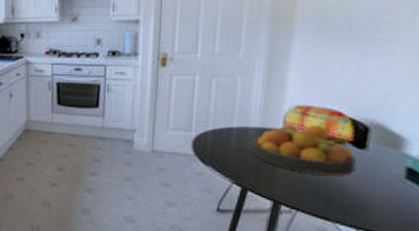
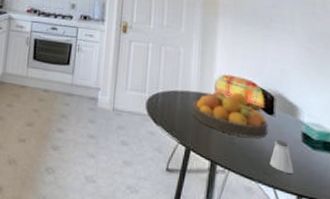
saltshaker: none [353,177,388,214] -> present [269,140,293,174]

